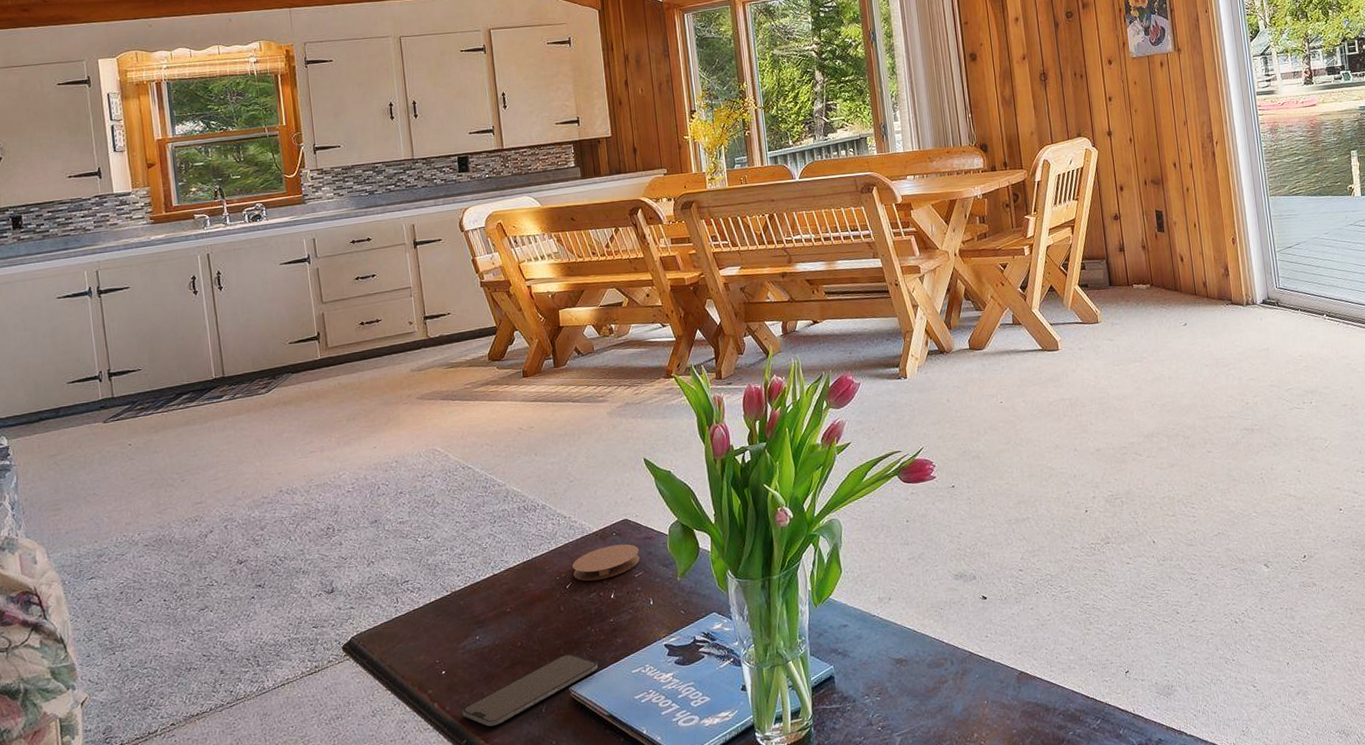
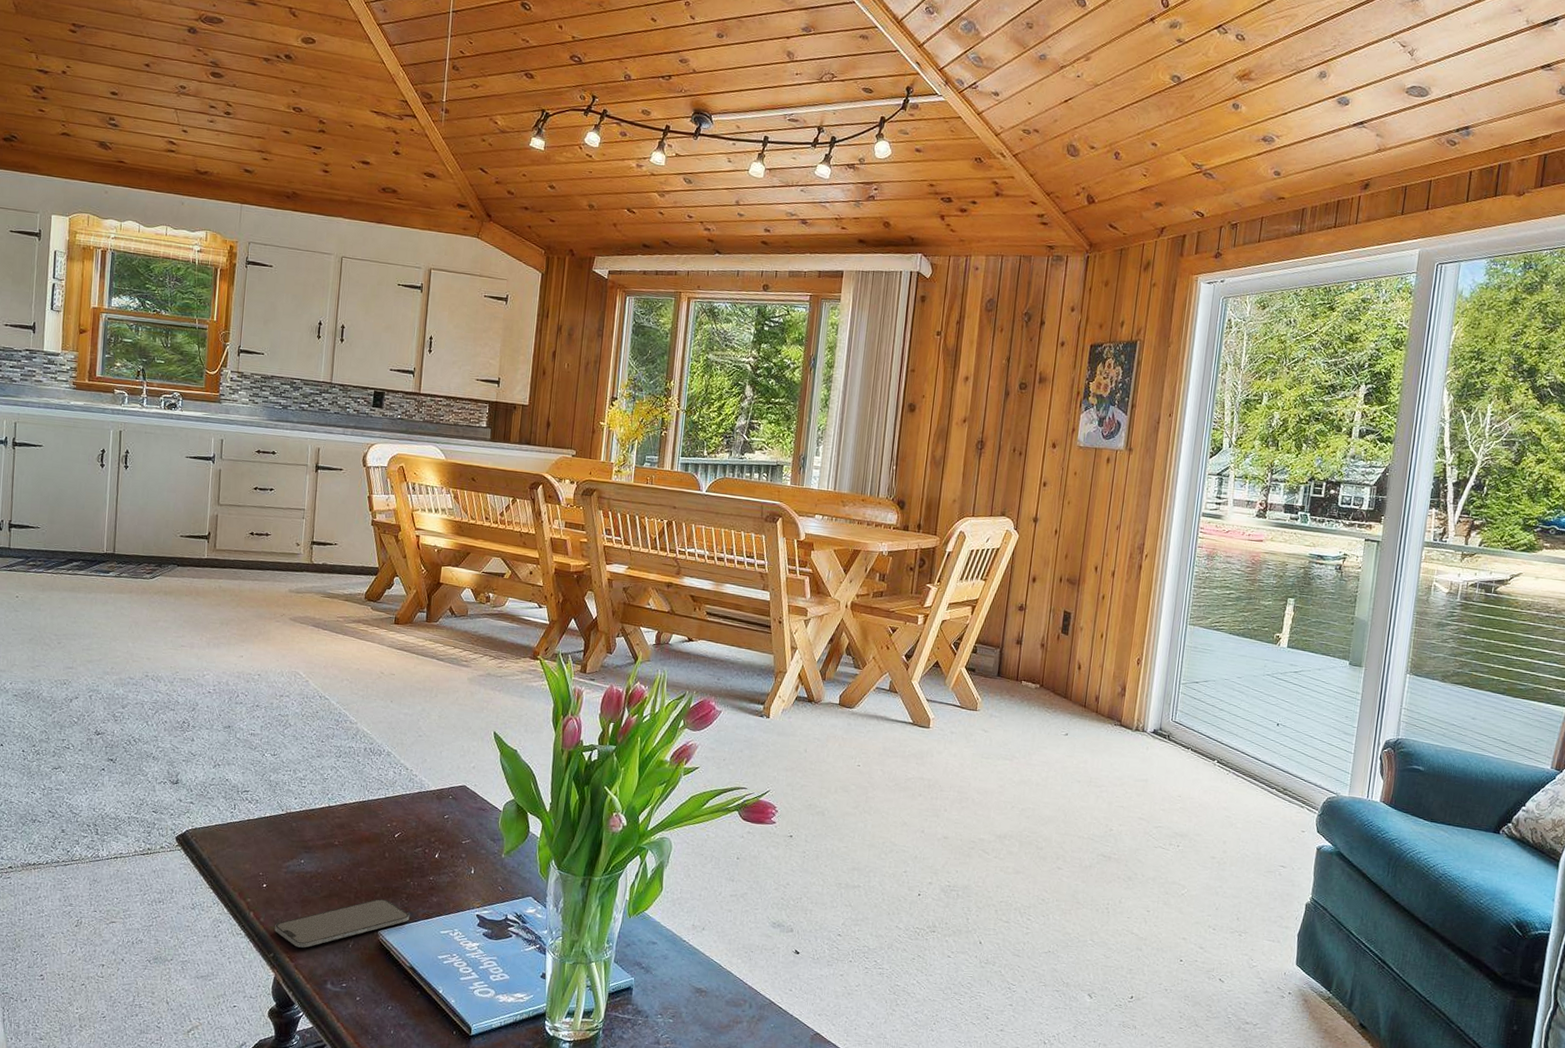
coaster: present [572,544,640,581] -> none [404,806,472,838]

